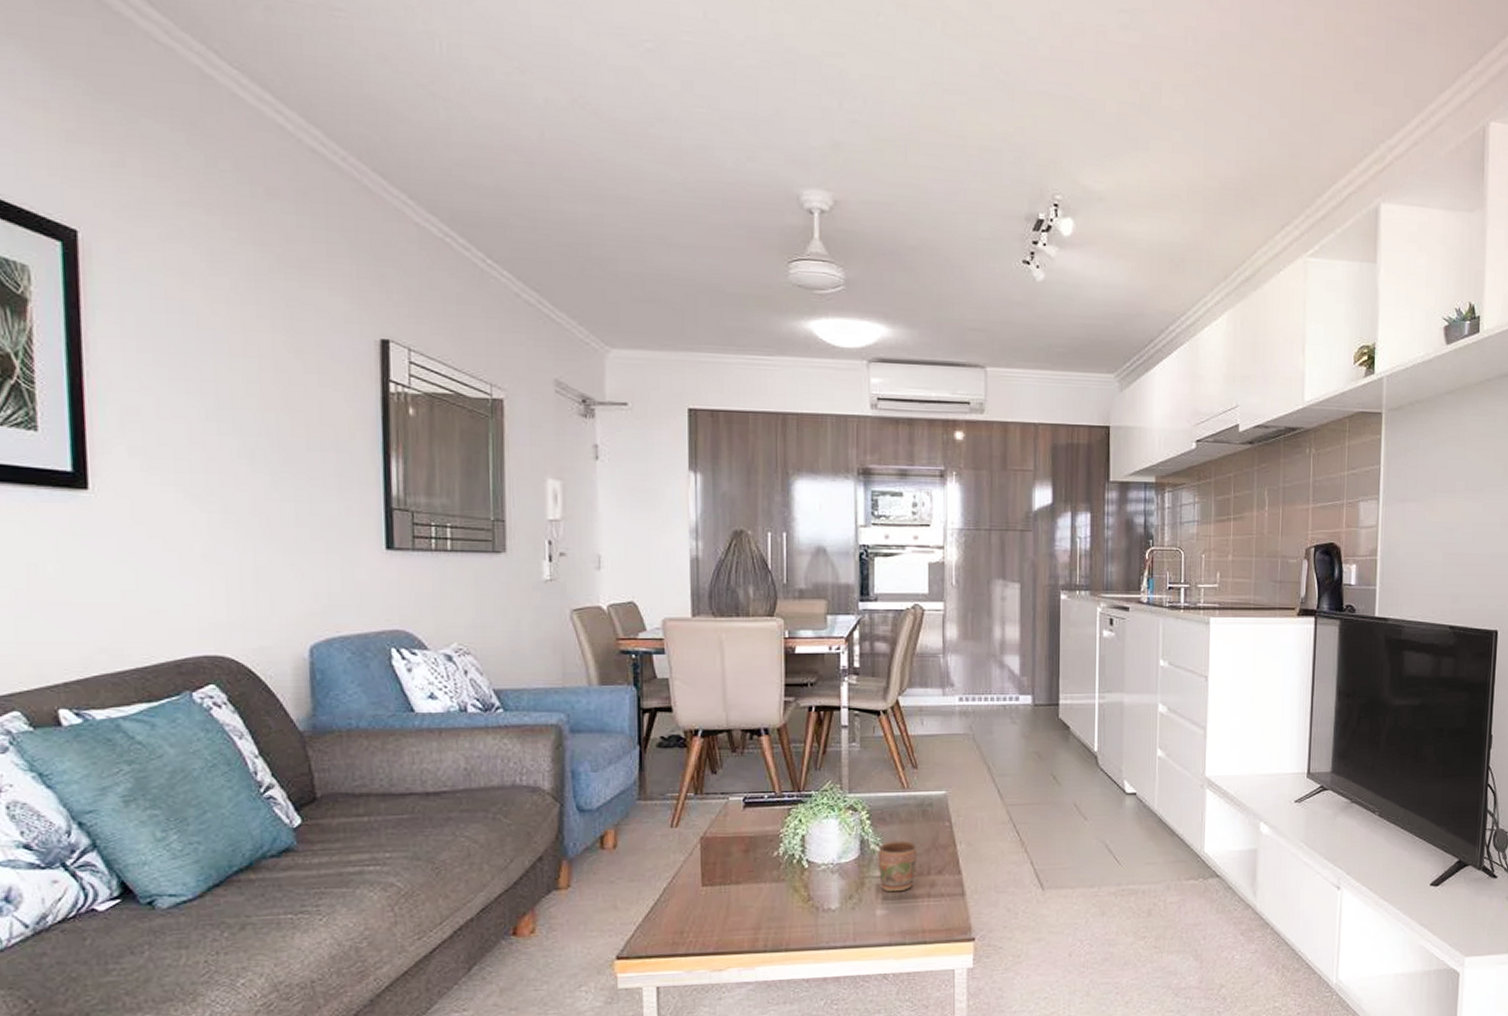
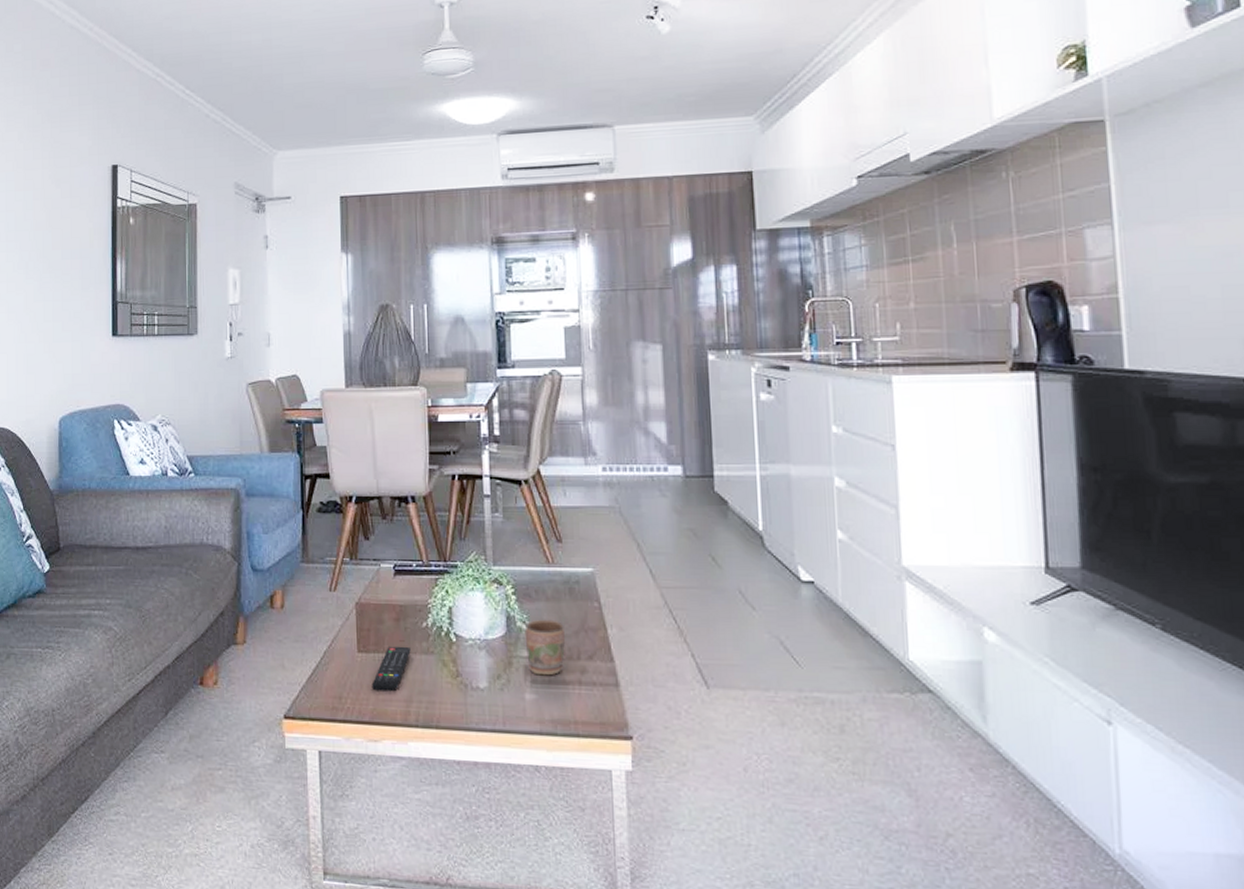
remote control: none [717,876,760,922] -> present [372,646,411,692]

